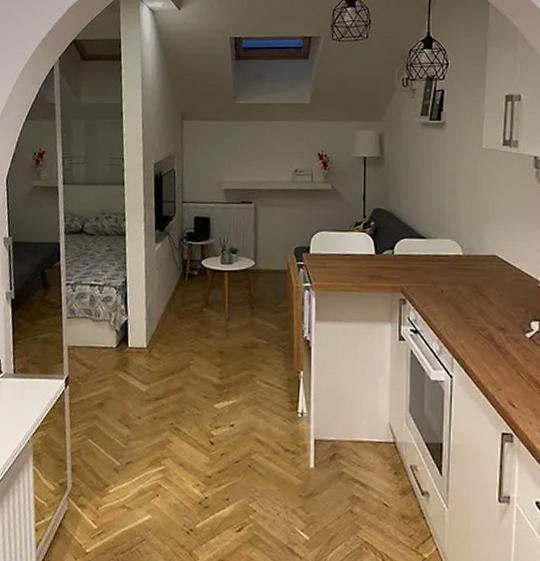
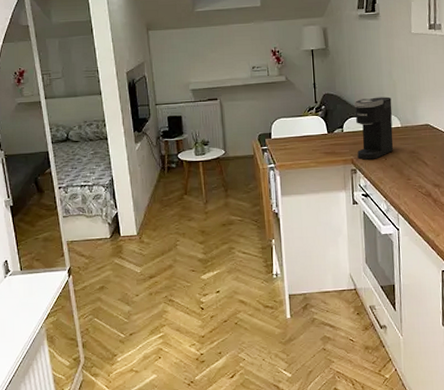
coffee maker: none [409,217,454,290] -> present [354,96,394,160]

